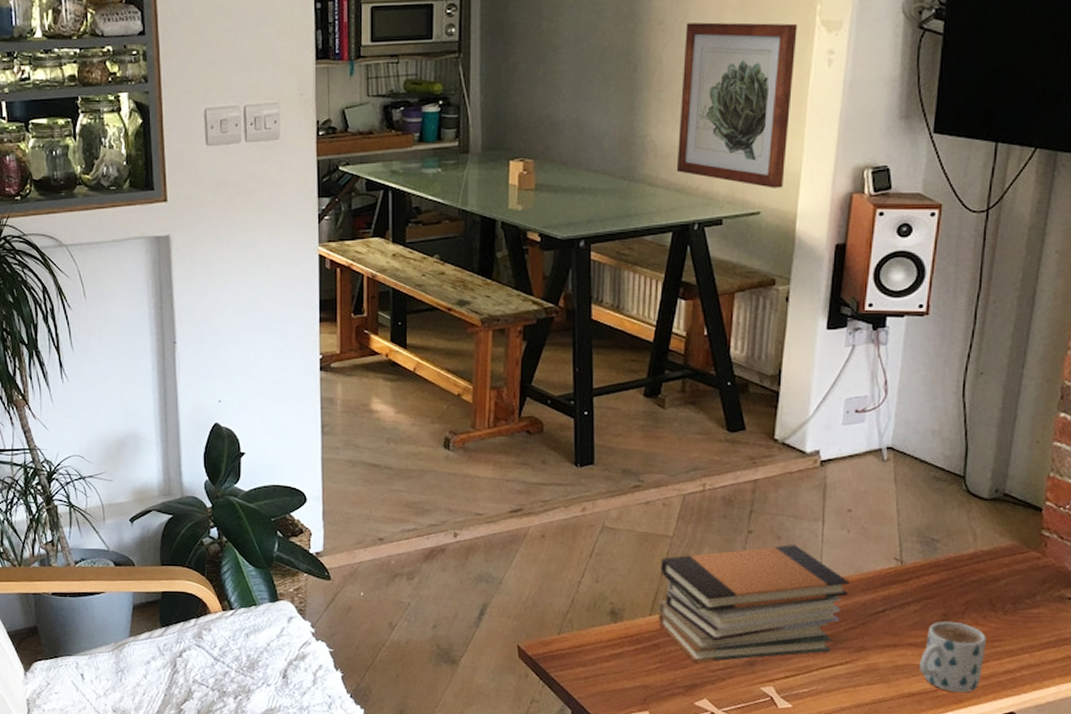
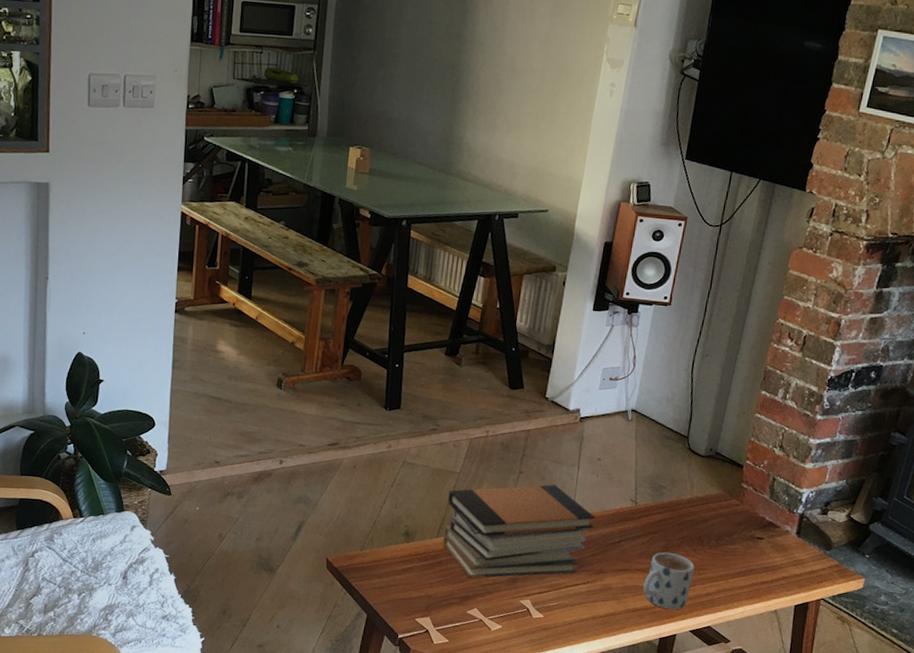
wall art: present [676,22,798,188] -> none [484,48,589,192]

